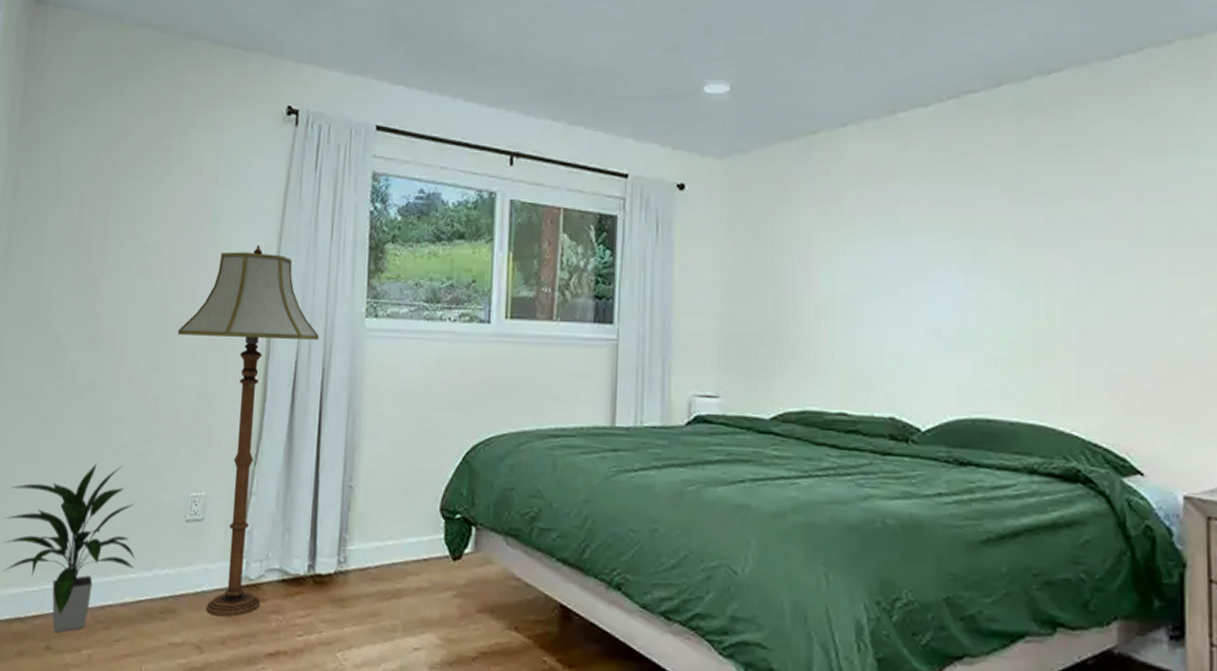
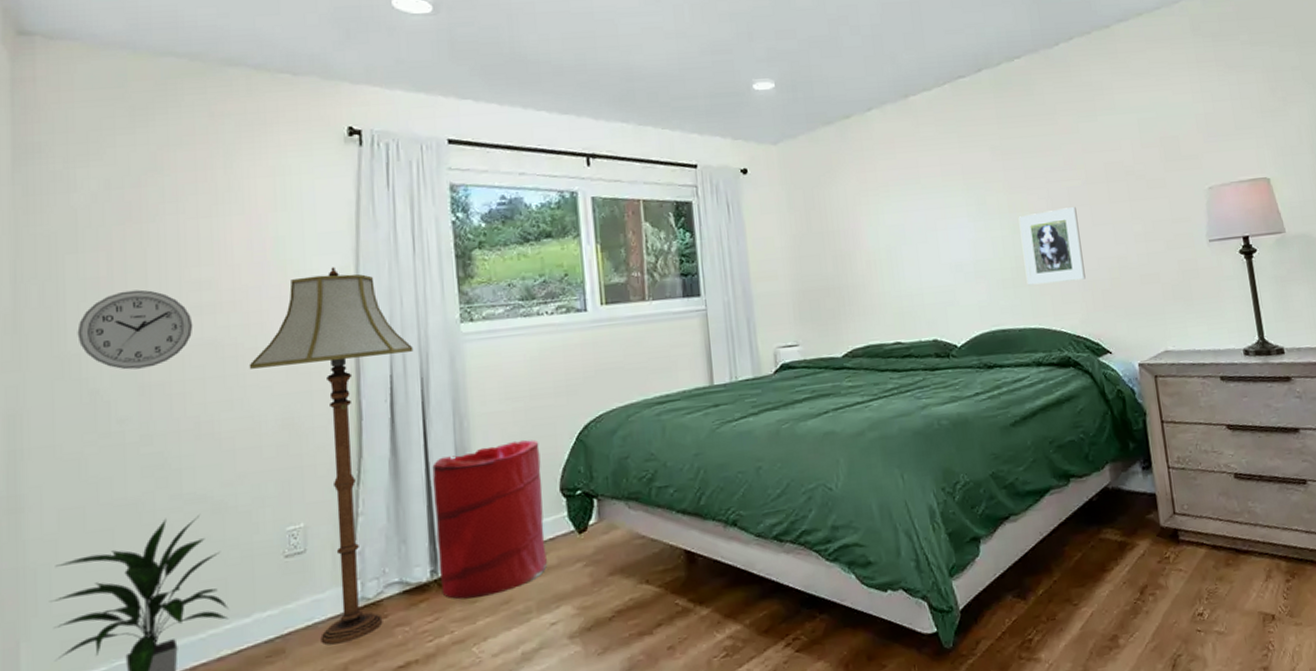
wall clock: none [49,246,138,320] -> present [77,289,193,370]
laundry hamper: none [315,449,425,604] -> present [432,439,547,600]
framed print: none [1029,273,1118,371] -> present [1018,207,1086,286]

